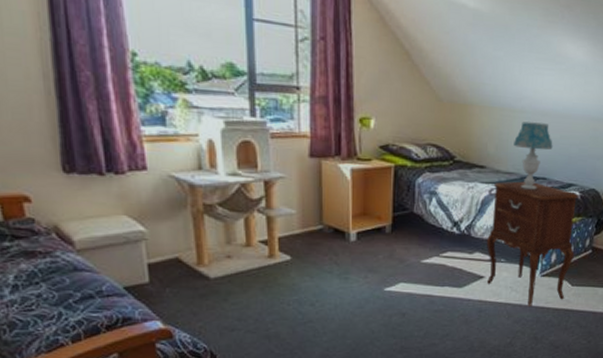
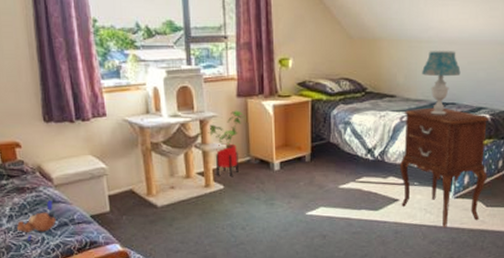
teddy bear: none [23,266,79,316] -> present [16,199,57,241]
house plant: none [273,172,320,246] -> present [208,110,246,176]

